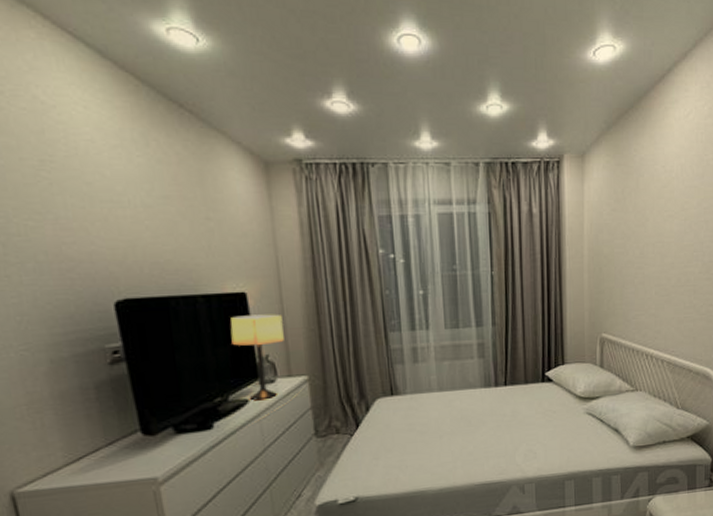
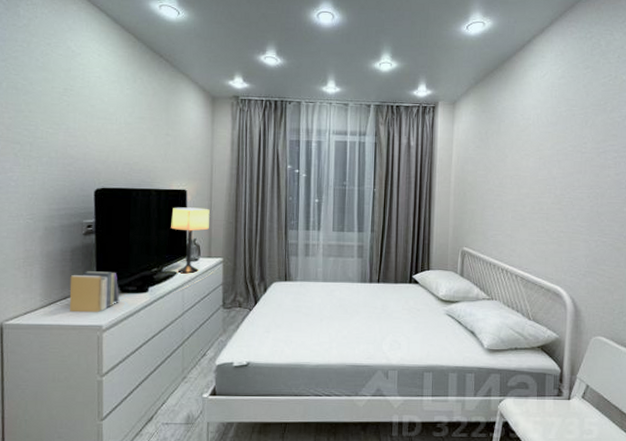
books: none [100,408,177,467] -> present [69,271,120,313]

